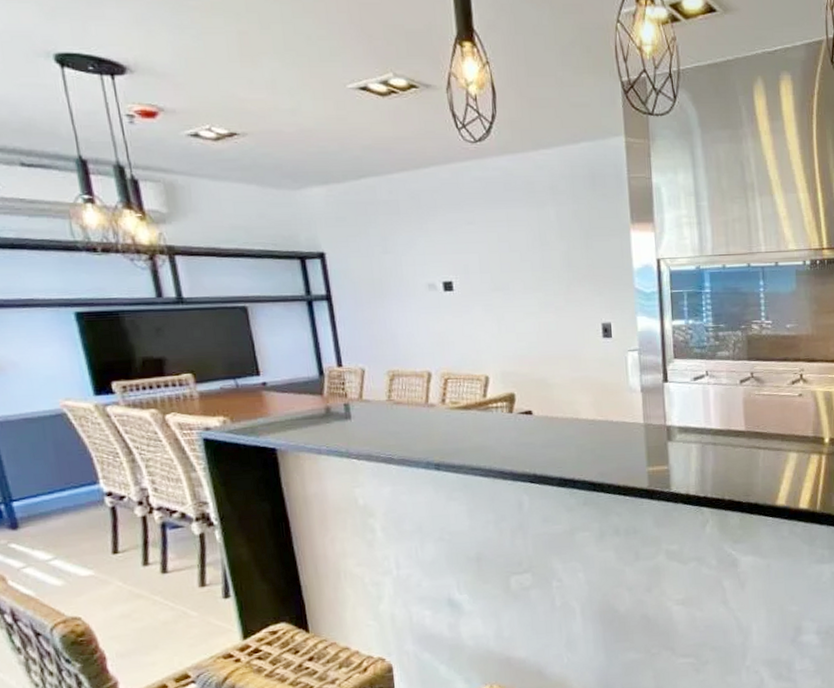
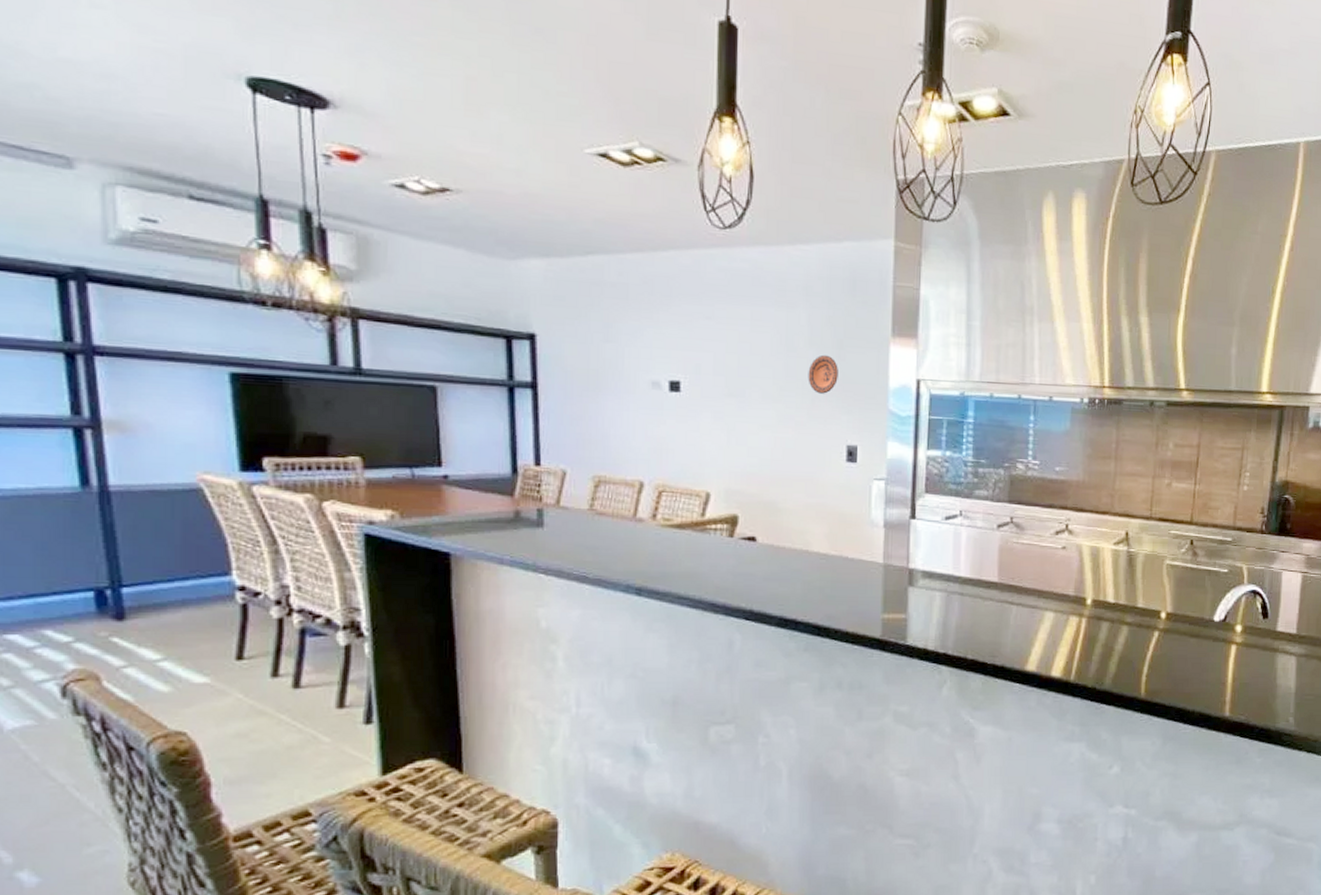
decorative plate: none [561,245,588,280] -> present [808,354,838,394]

